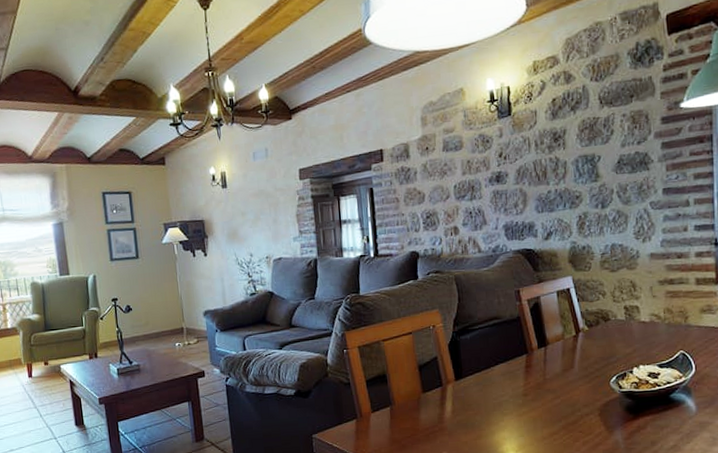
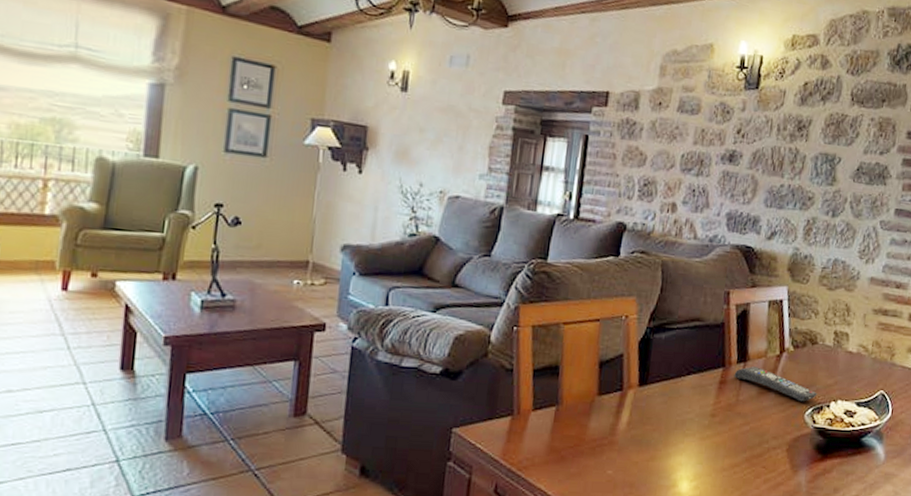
remote control: none [537,348,618,372] -> present [734,366,817,402]

